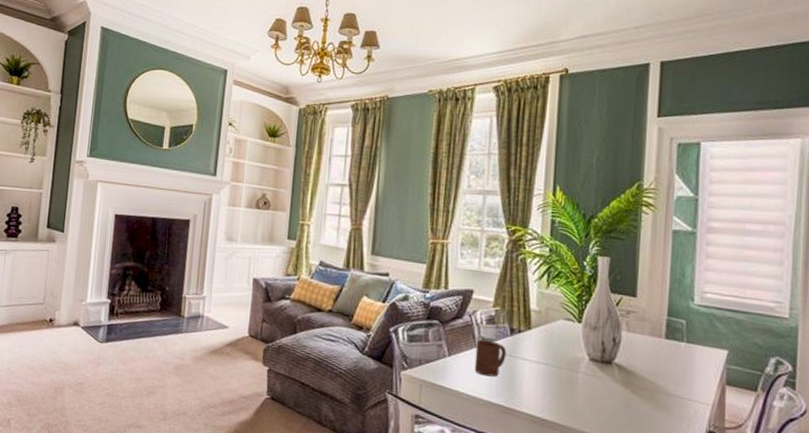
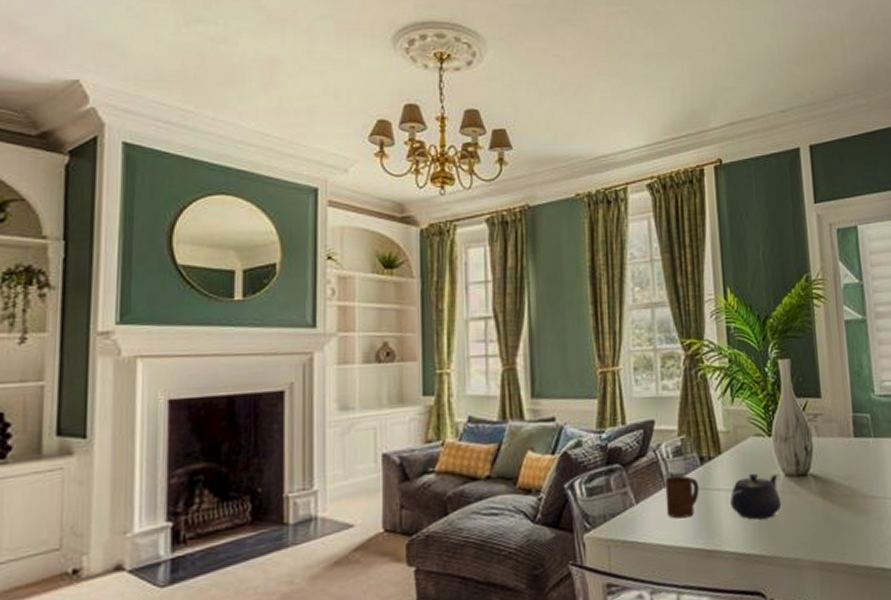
teapot: none [533,351,583,393] -> present [730,473,782,520]

